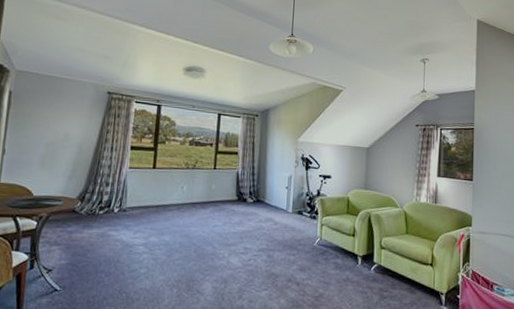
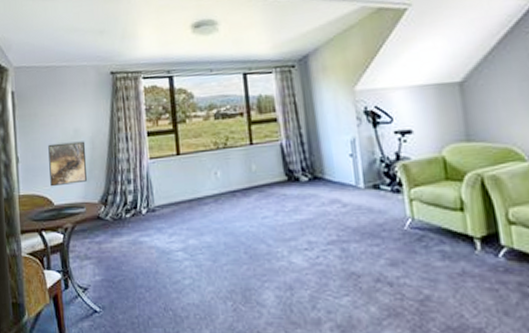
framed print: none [33,142,73,180] -> present [48,141,88,187]

